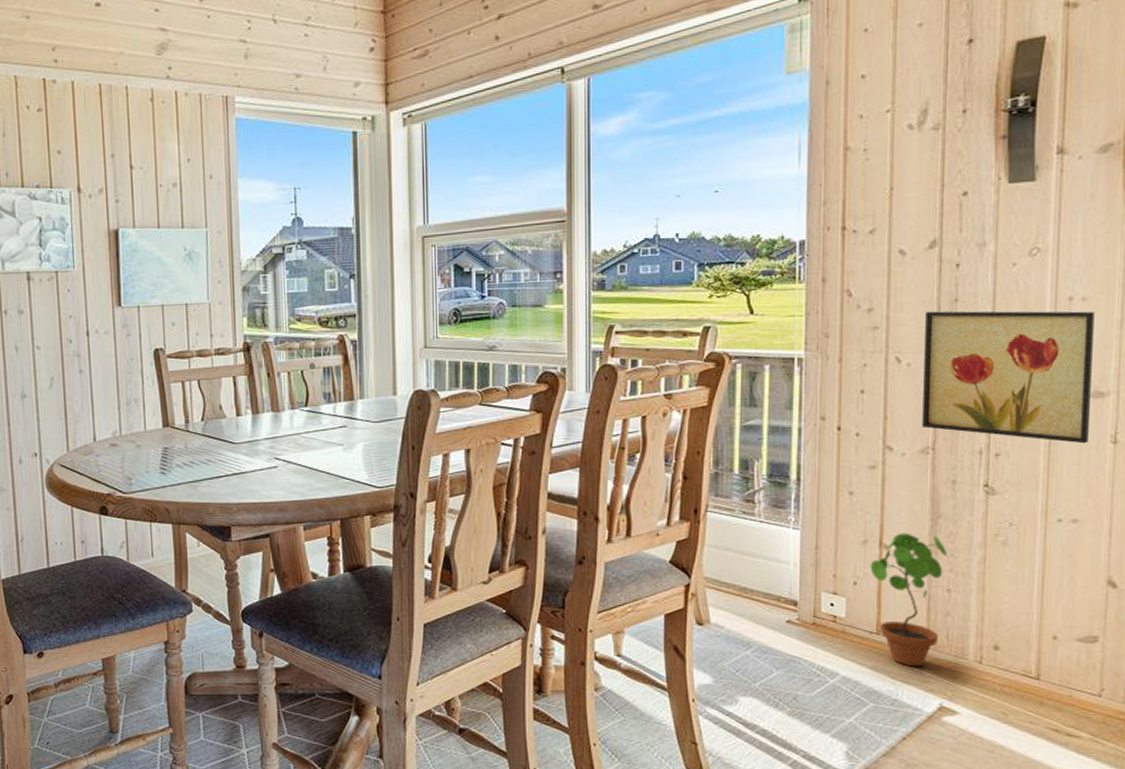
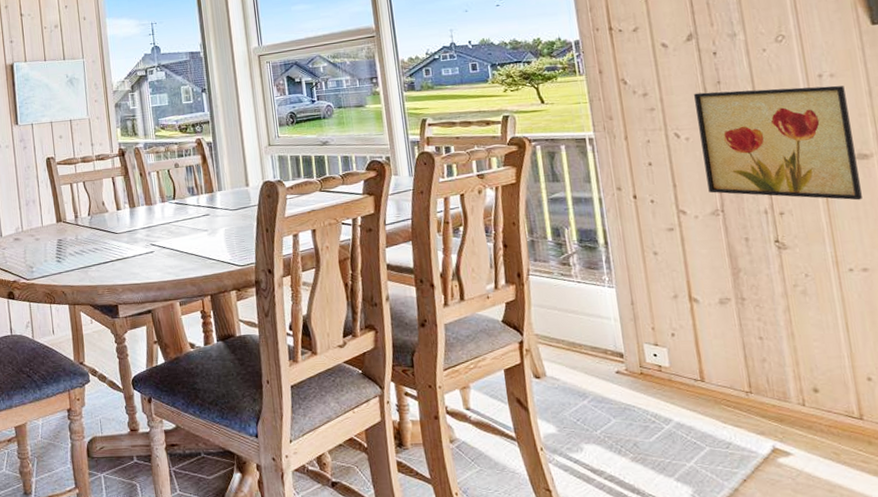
potted plant: present [870,533,947,667] -> none [684,287,760,411]

